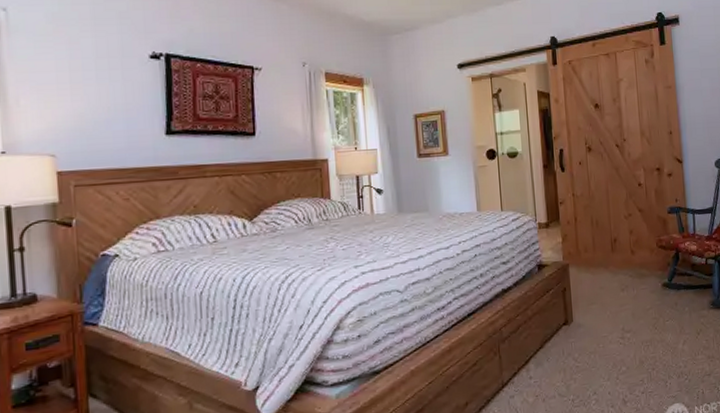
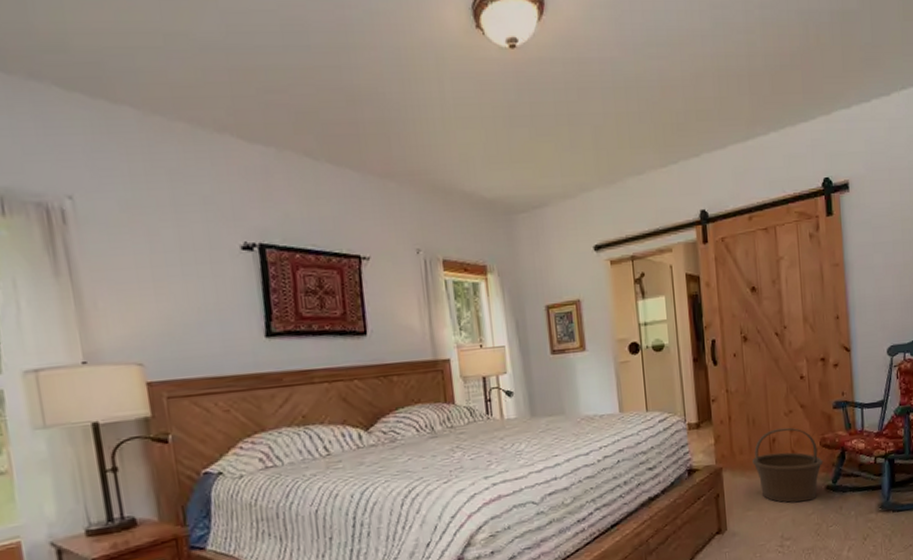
basket: none [596,229,660,298] -> present [752,427,823,503]

